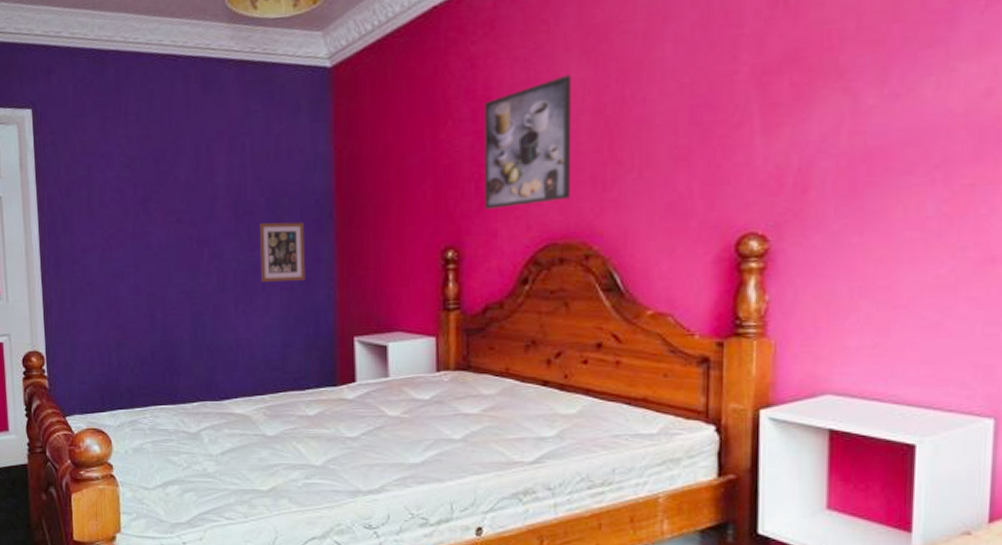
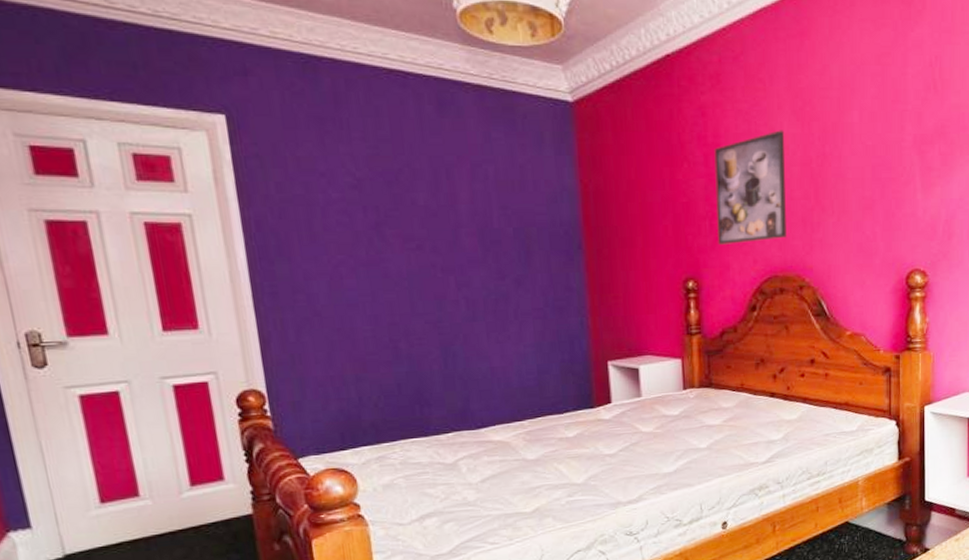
picture frame: present [259,222,305,283] -> none [507,252,558,312]

